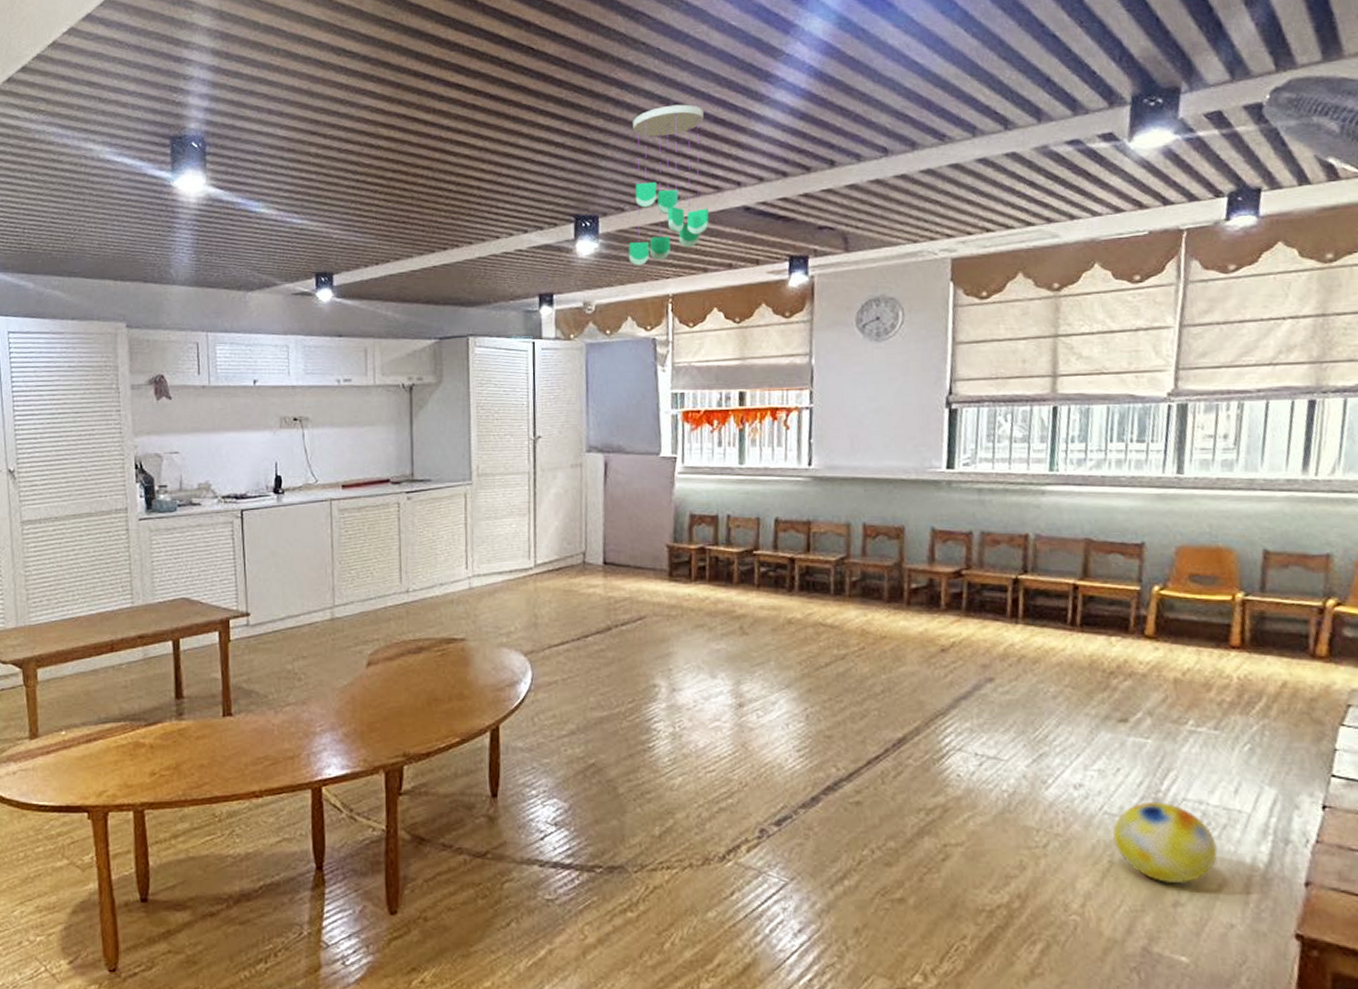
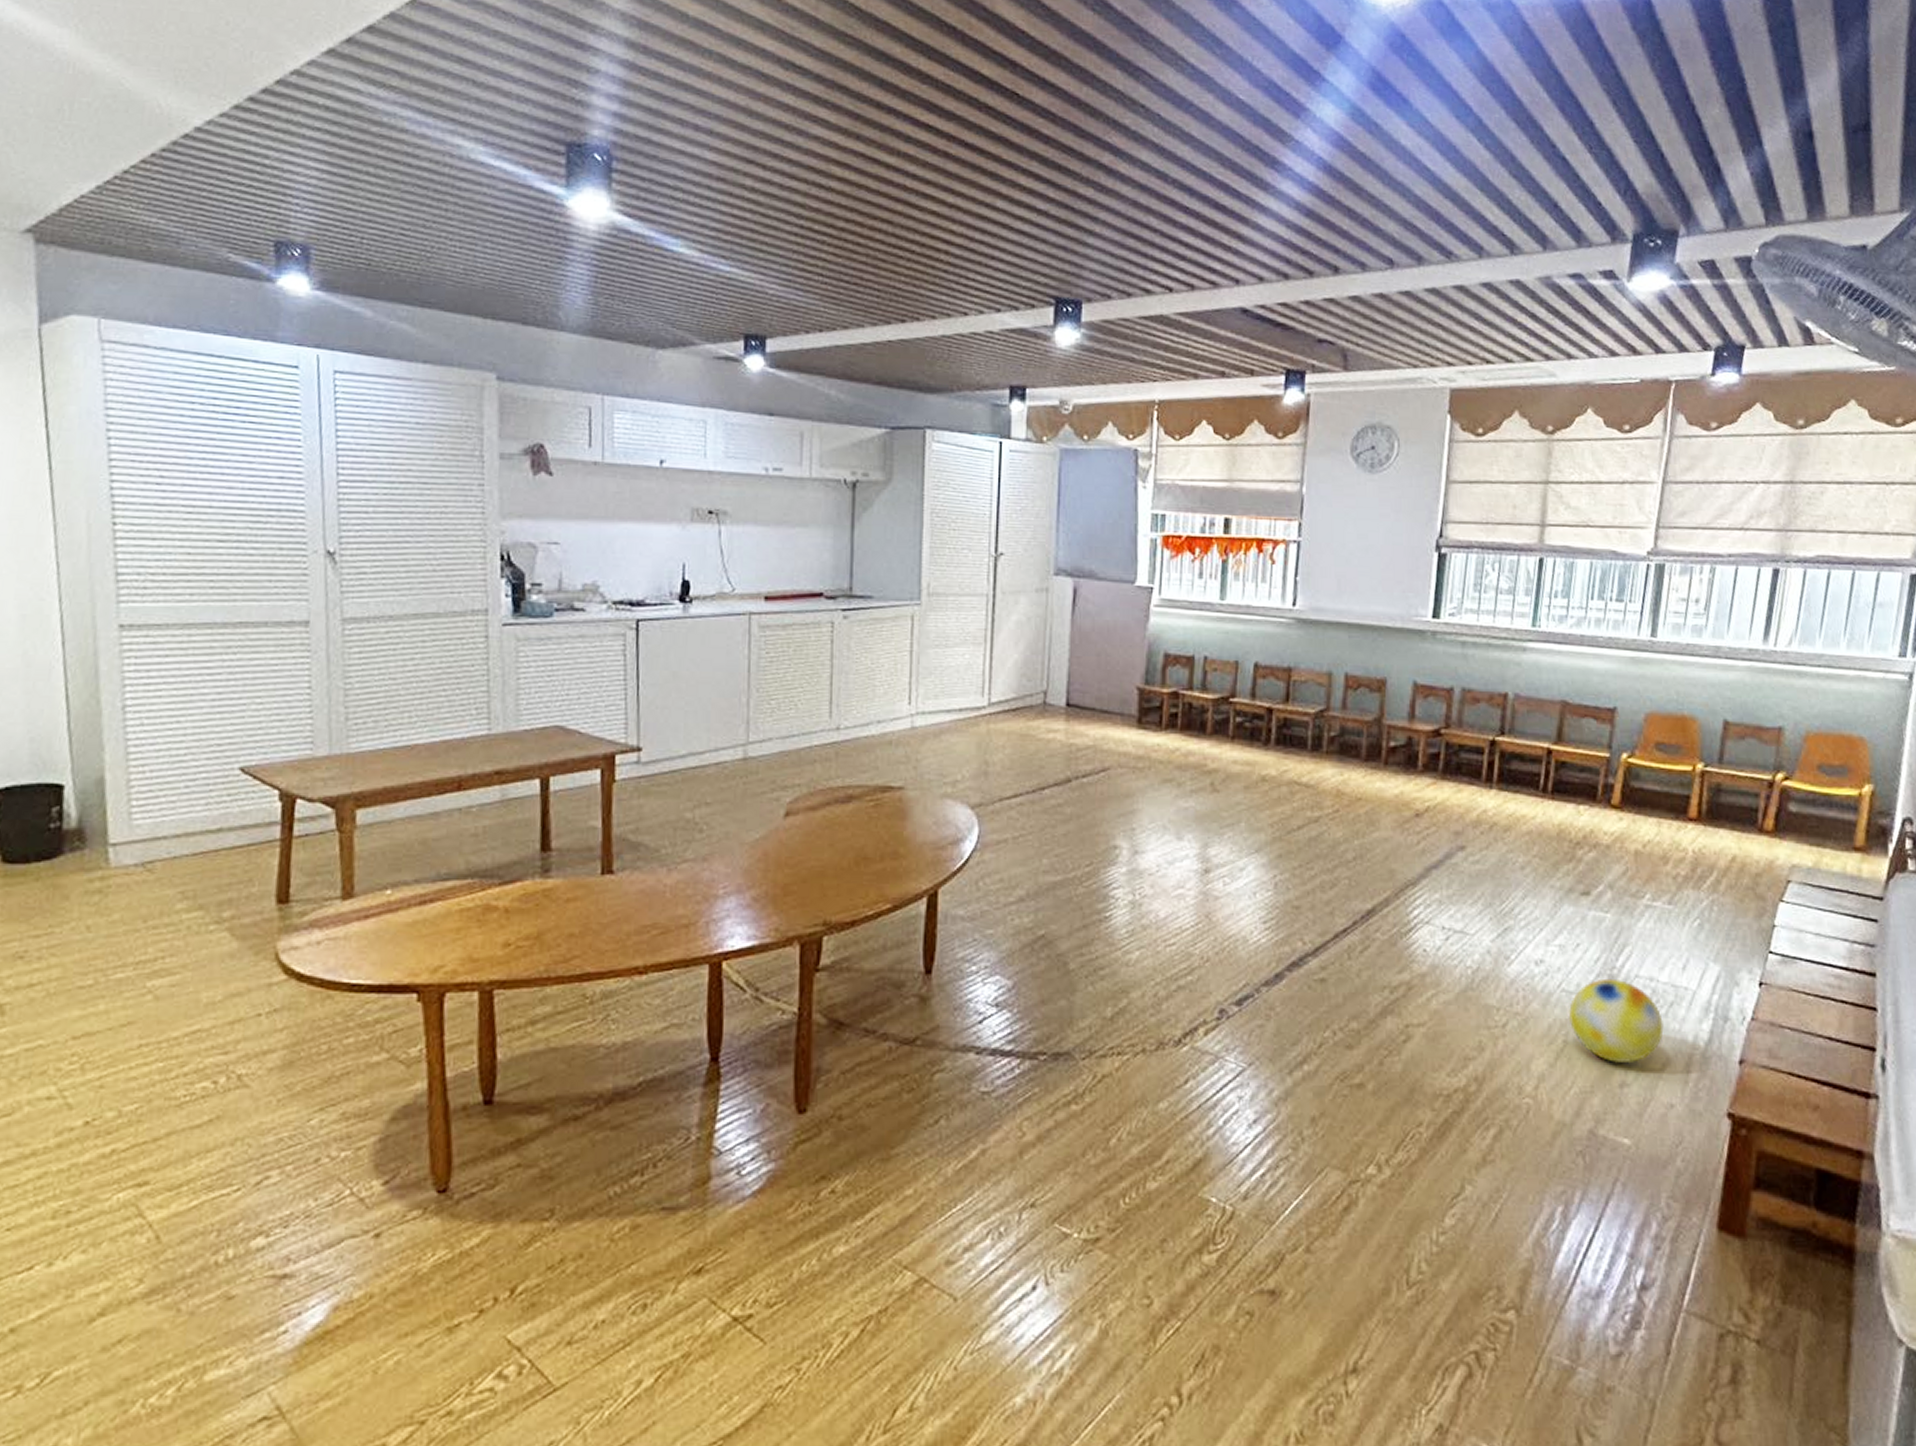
ceiling mobile: present [628,104,710,266] -> none [1113,182,1204,364]

